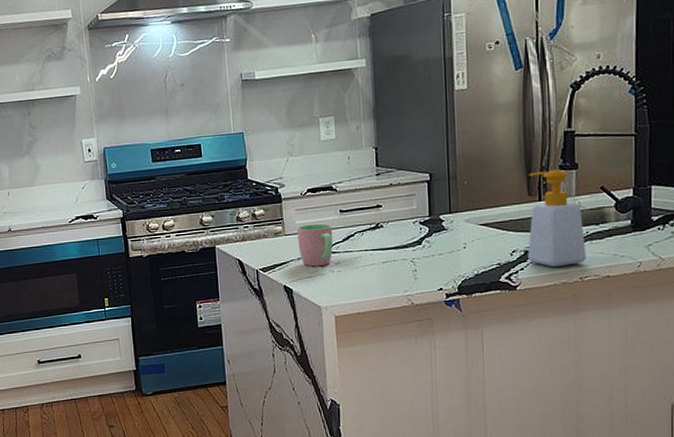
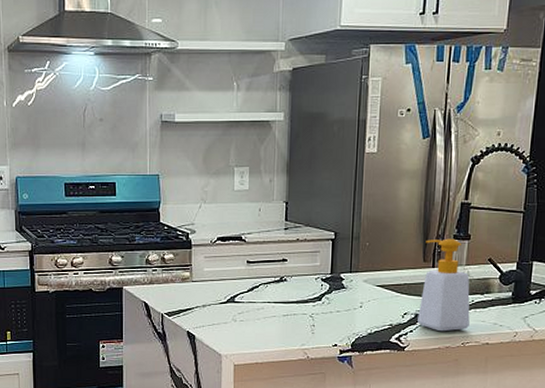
cup: present [297,223,334,267] -> none [204,272,239,315]

